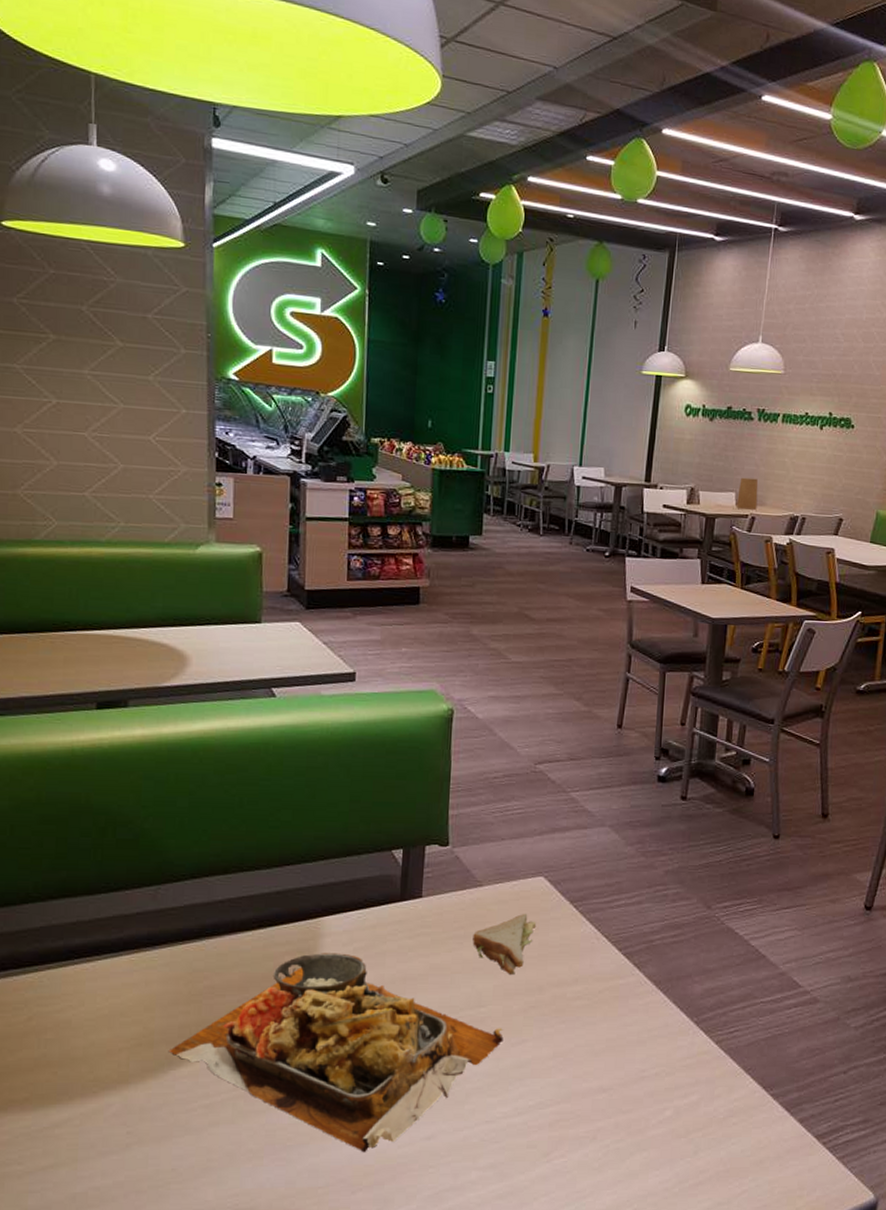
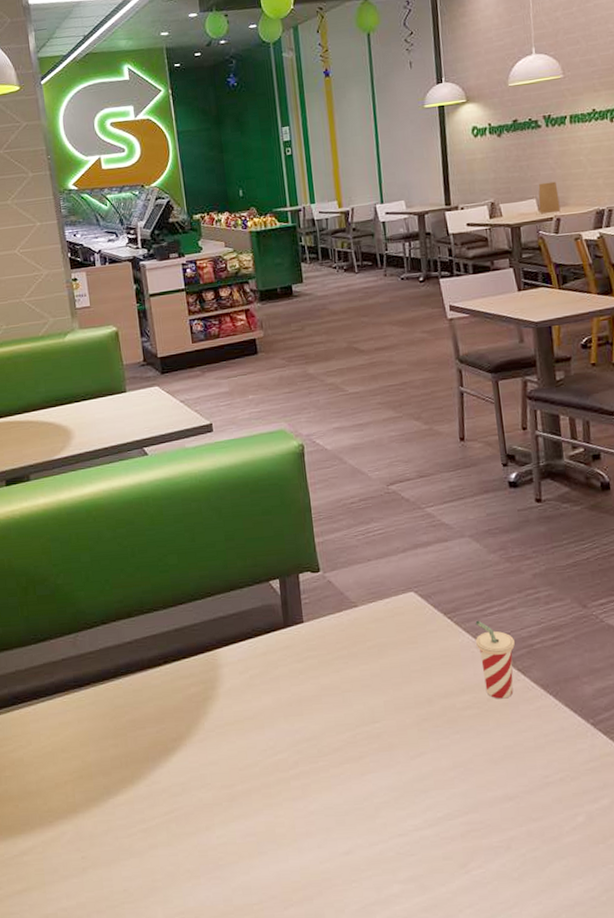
food tray: present [168,953,504,1153] -> none [105,681,402,870]
sandwich: present [473,913,537,974] -> none [356,628,415,689]
beverage cup: none [597,911,637,992] -> present [475,620,516,699]

